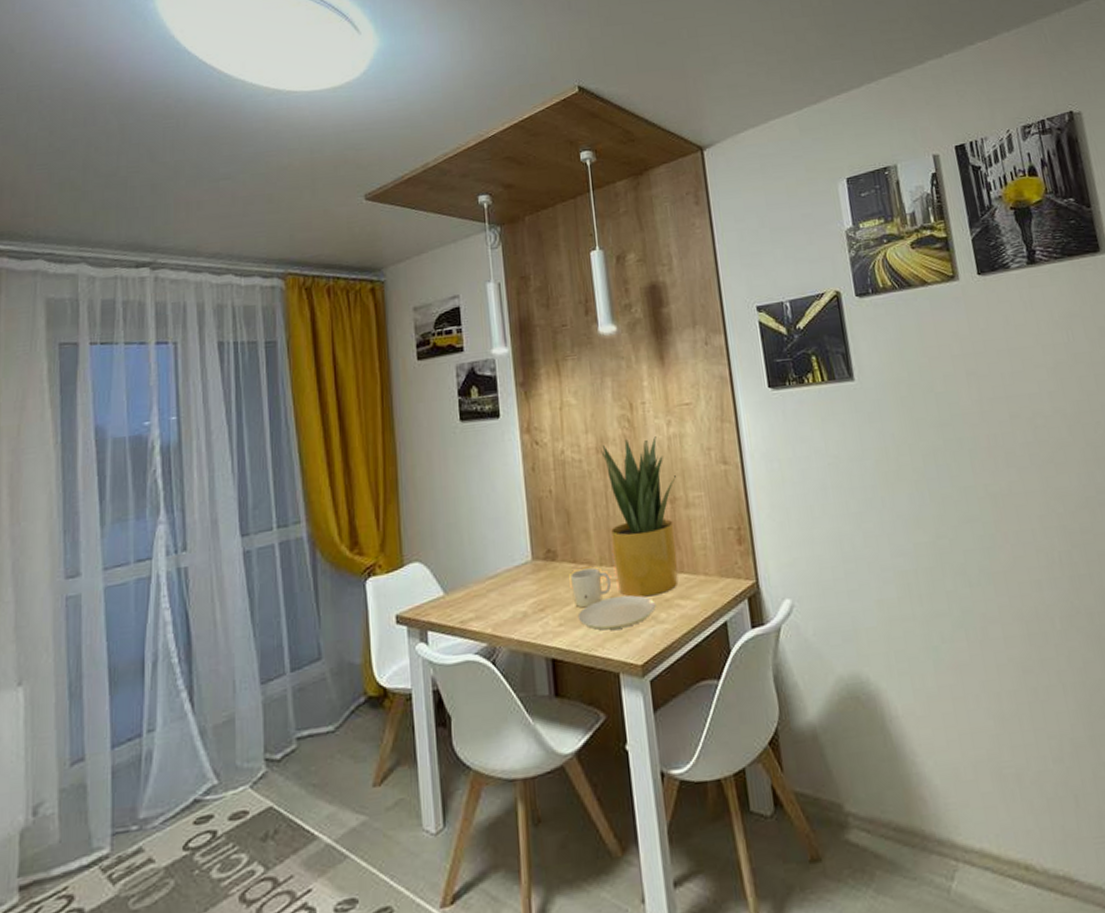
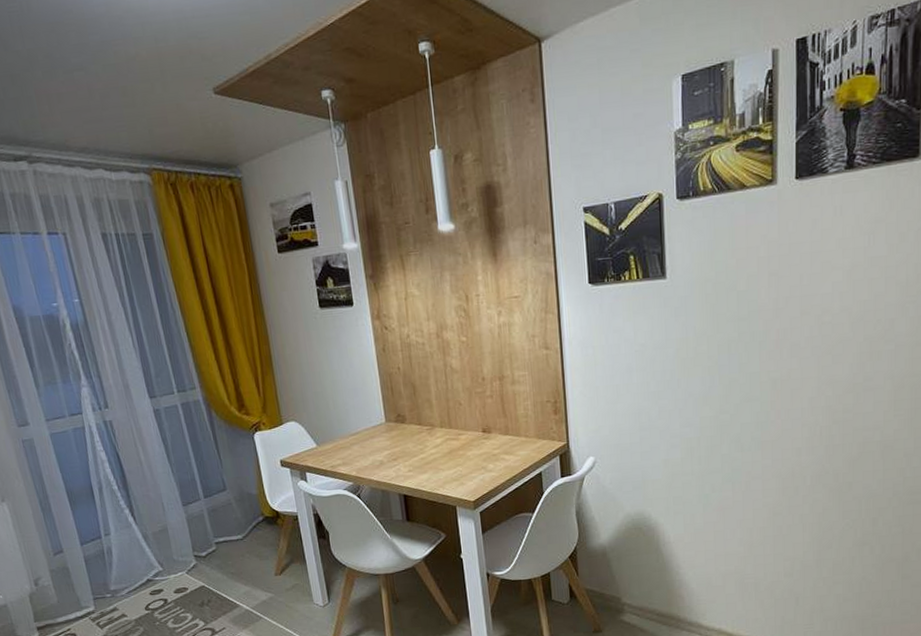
mug: present [571,567,612,608] -> none [417,429,451,459]
plate: present [577,595,656,630] -> none [423,450,486,476]
planter: present [599,436,679,598] -> none [439,325,504,453]

